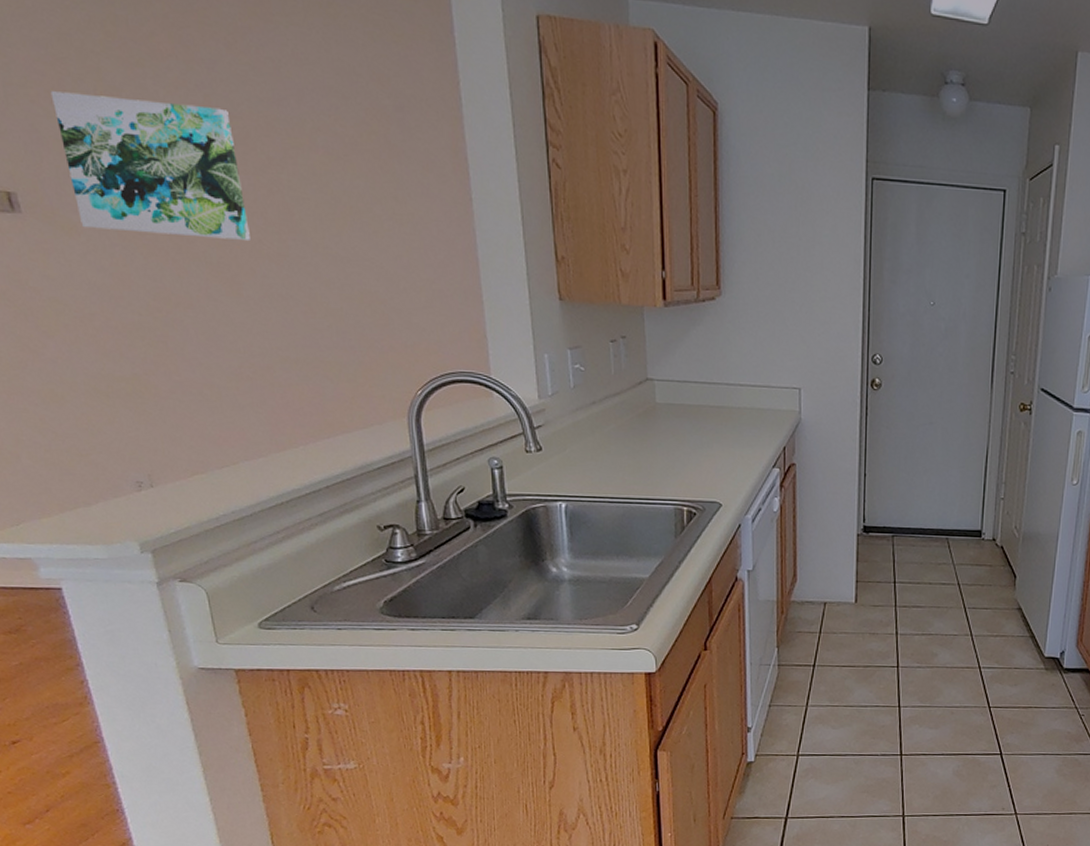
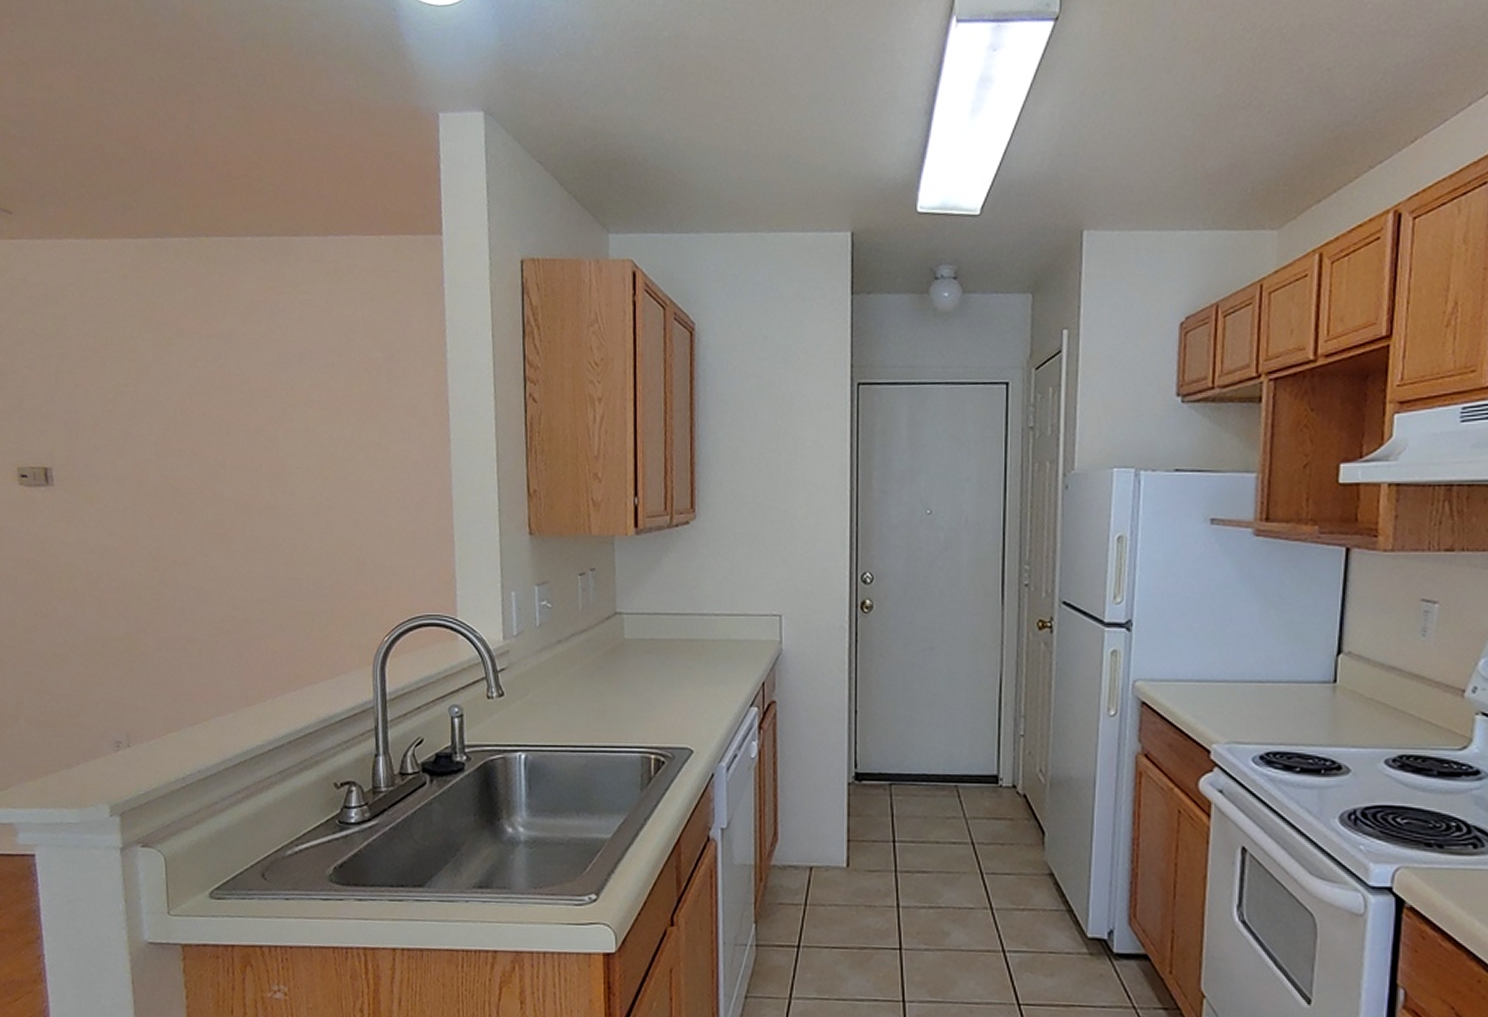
wall art: present [50,91,250,240] -> none [92,374,245,497]

